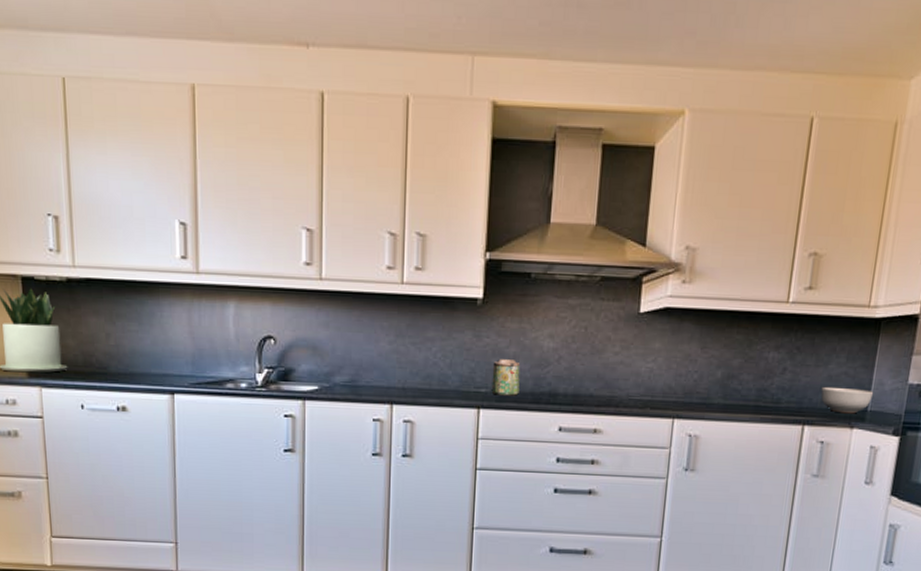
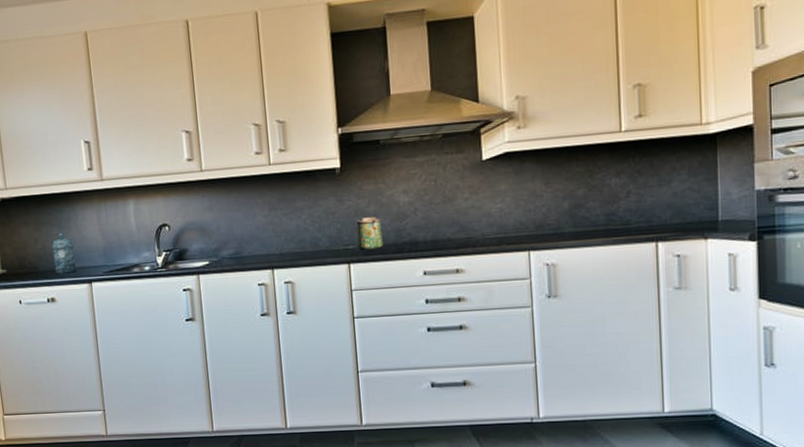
canister: none [127,329,156,380] -> present [51,232,76,274]
bowl: present [820,386,874,414] -> none [668,201,722,226]

